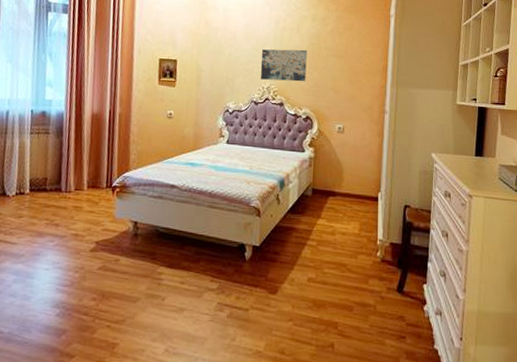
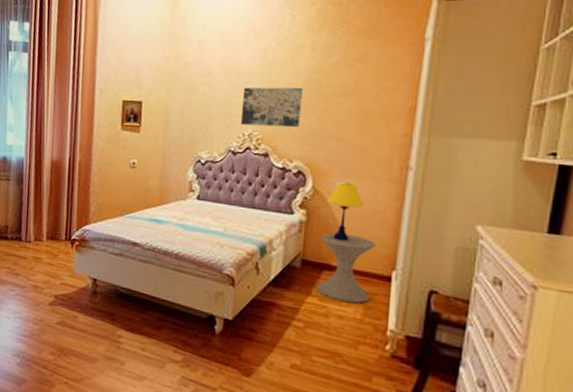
side table: none [325,165,365,221] -> present [317,233,375,303]
table lamp: none [328,124,355,172] -> present [326,182,364,241]

